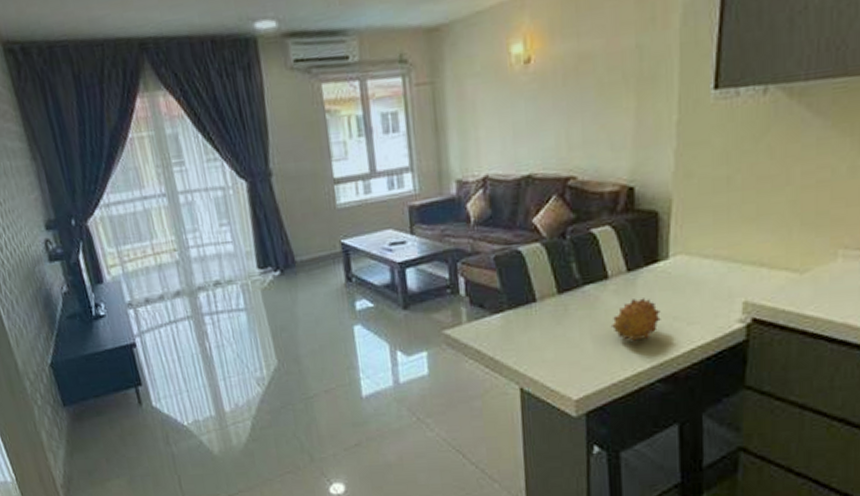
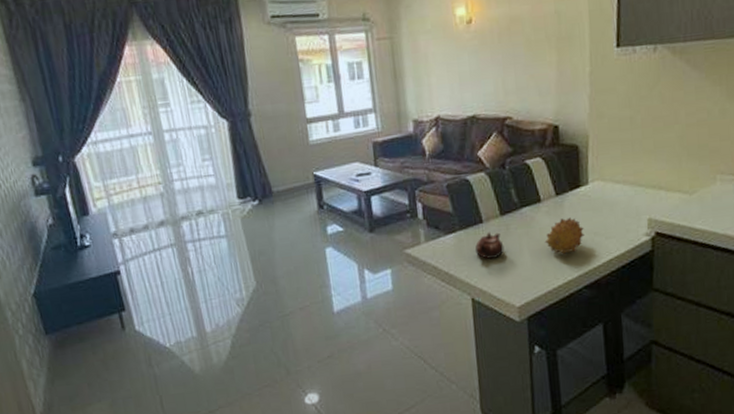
teapot: none [526,313,561,344] -> present [475,232,504,259]

